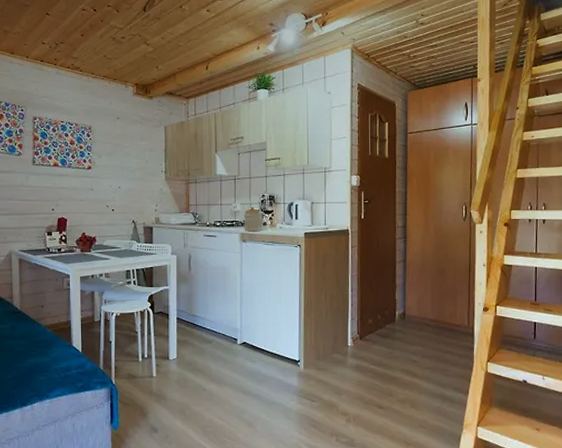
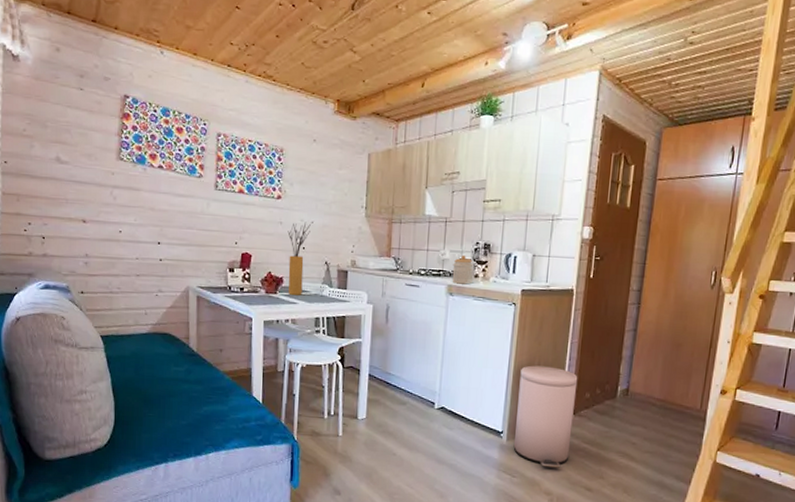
vase: none [98,187,118,253] -> present [287,222,311,296]
pedal bin: none [310,298,361,390] -> present [513,365,578,468]

